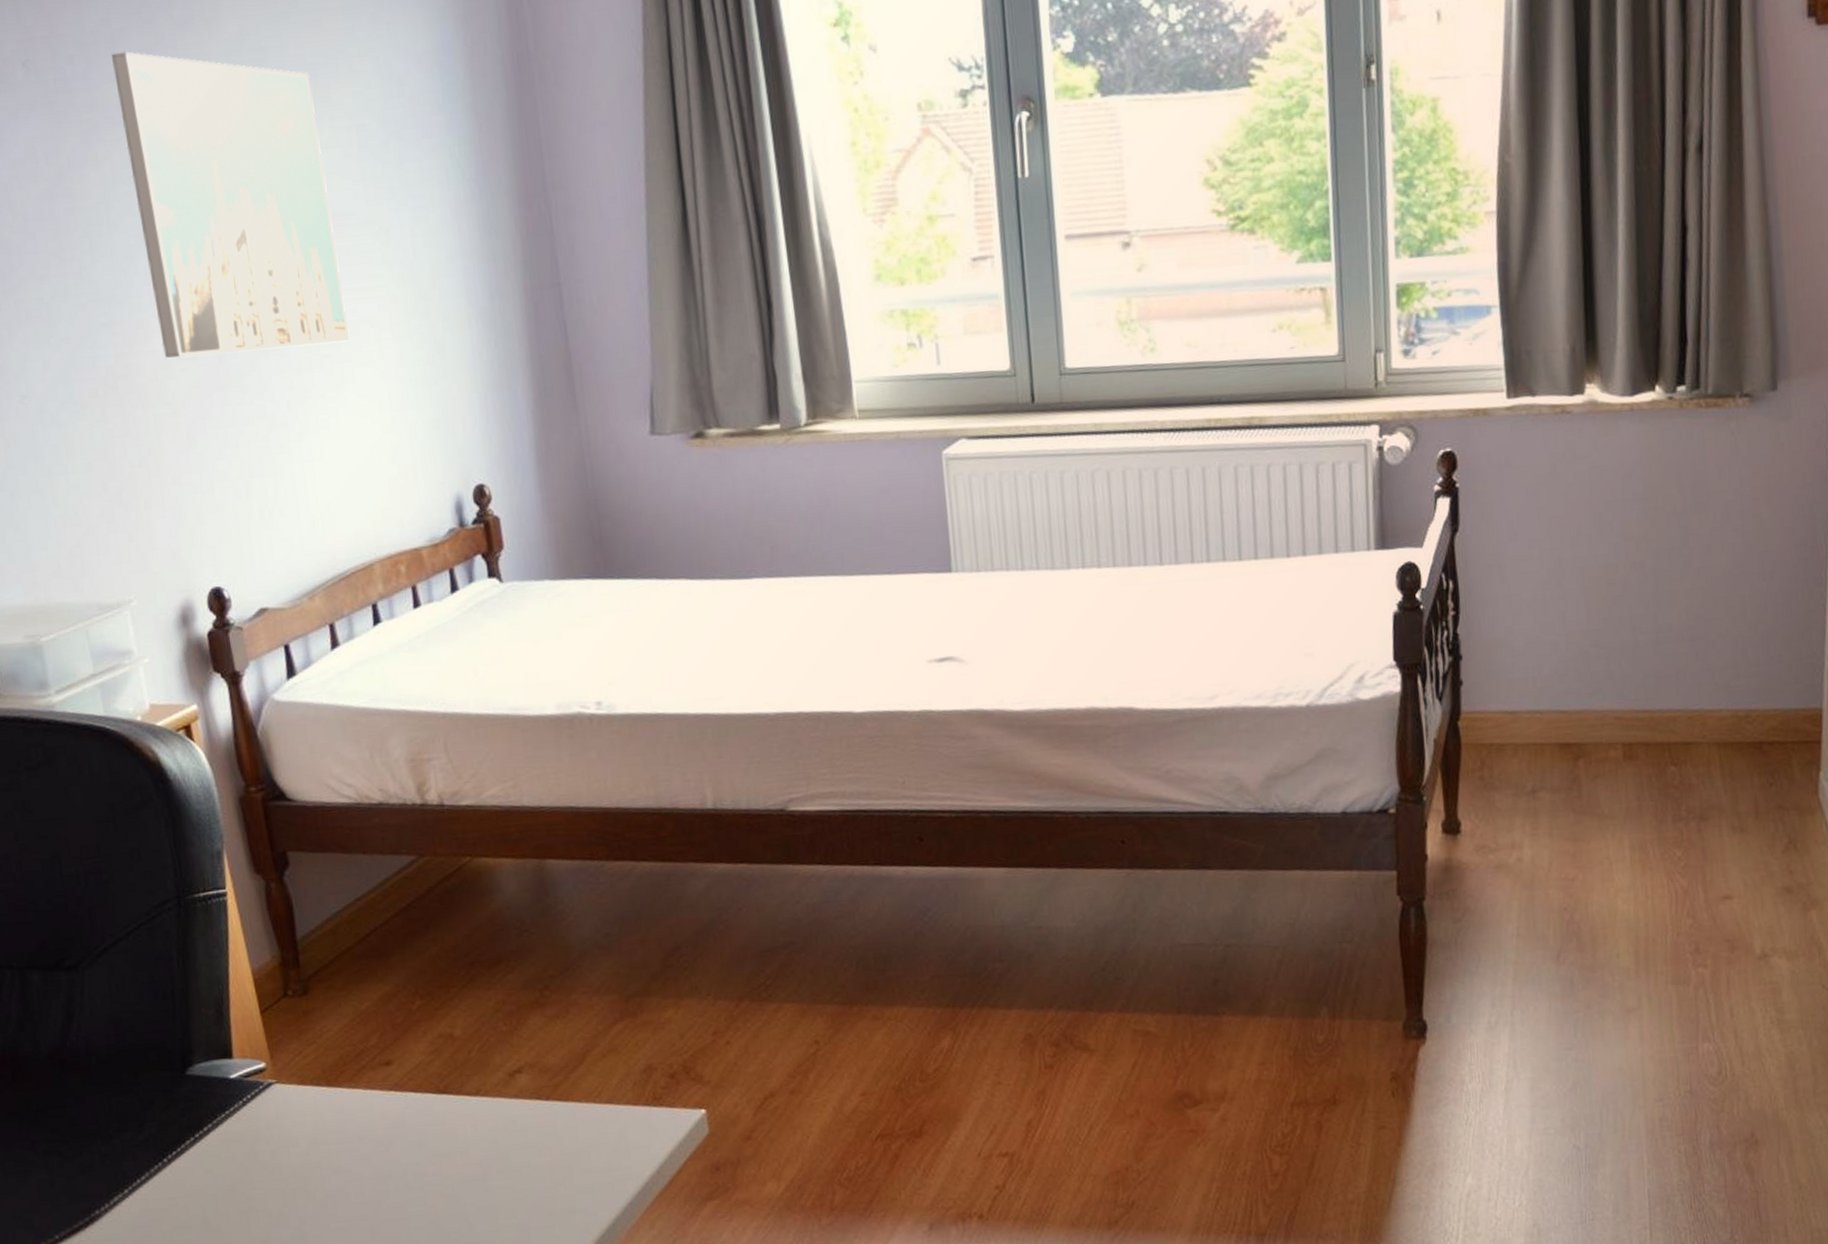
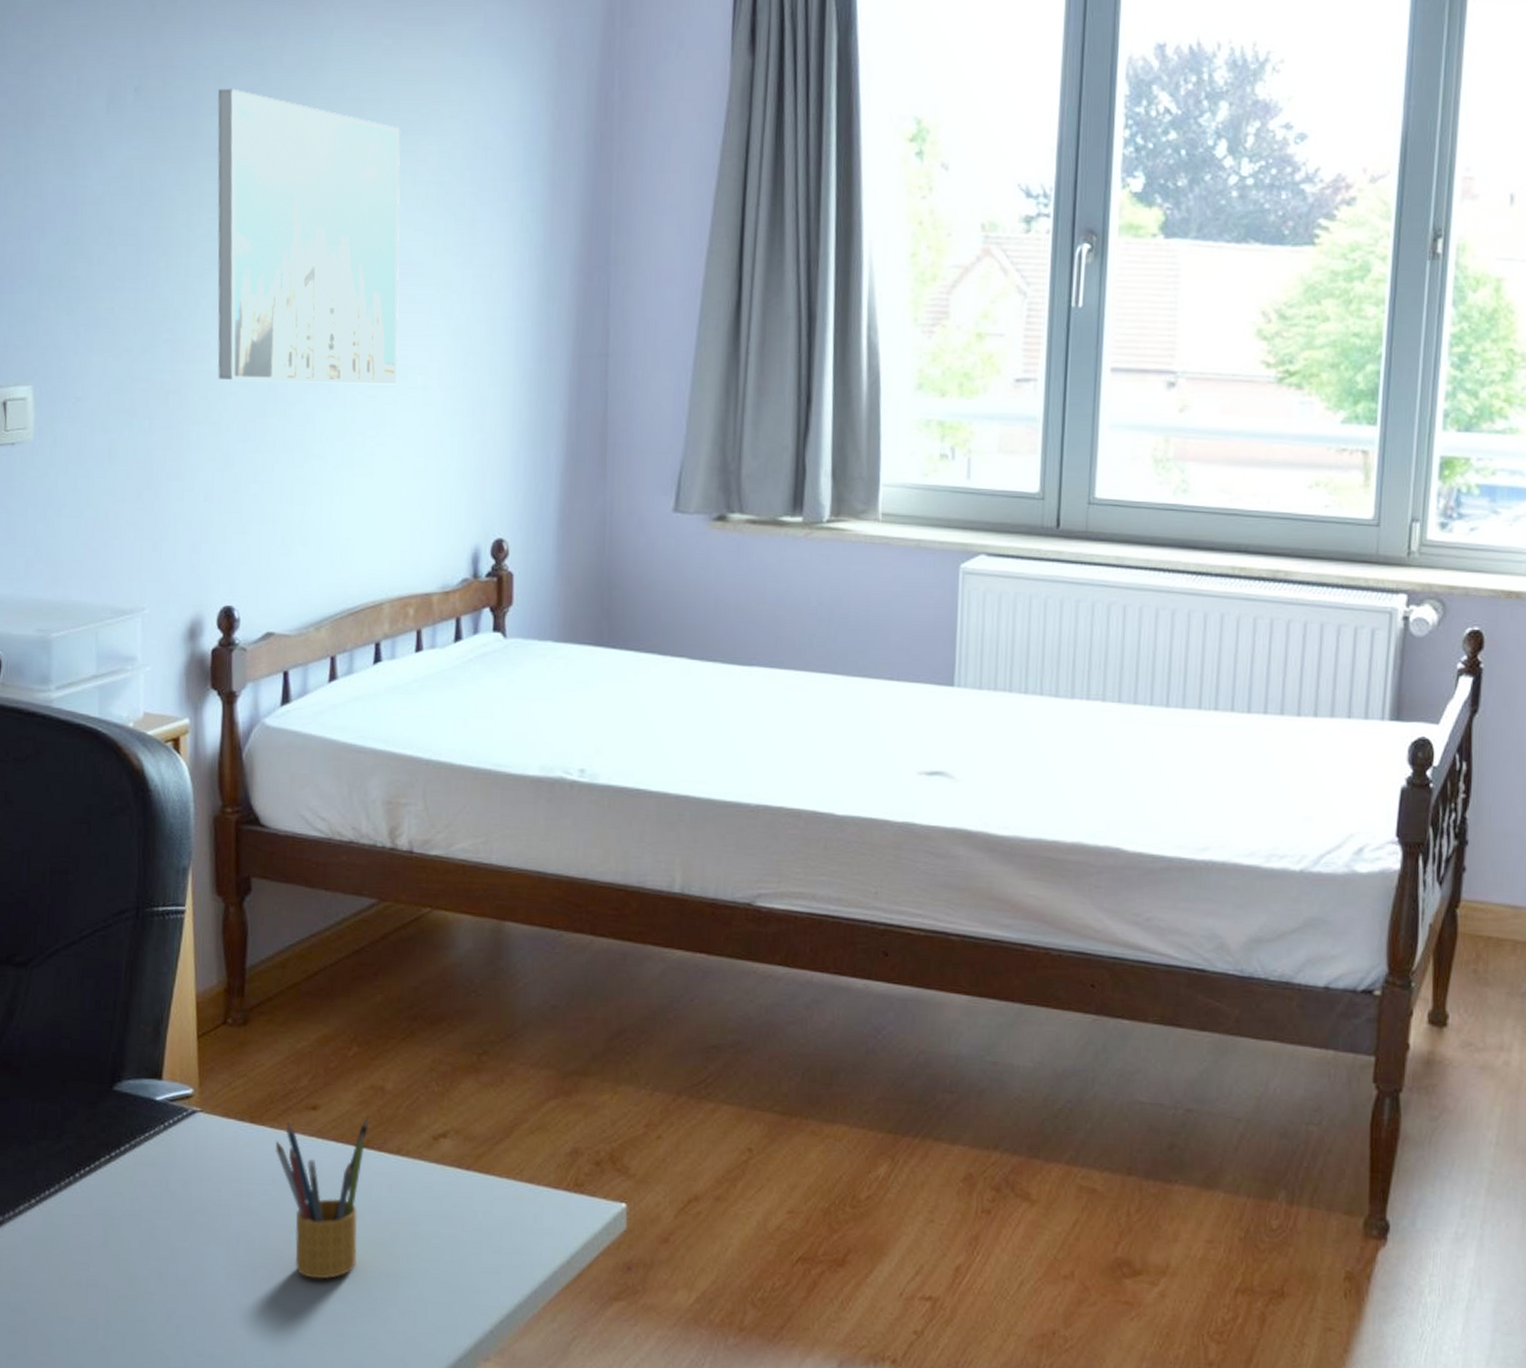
pencil box: none [356,1063,454,1223] -> present [276,1115,370,1280]

